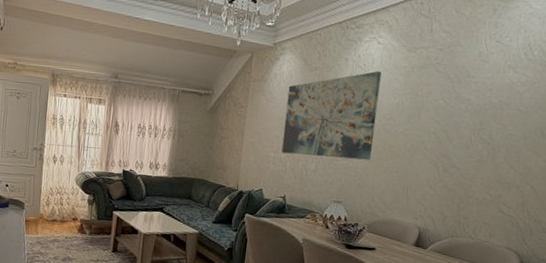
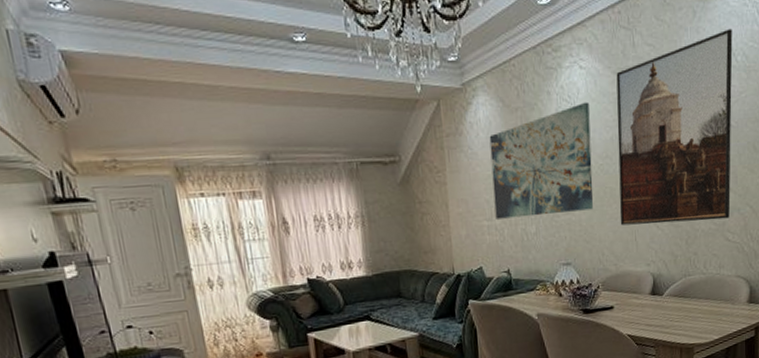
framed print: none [394,27,532,193] -> present [616,28,733,226]

